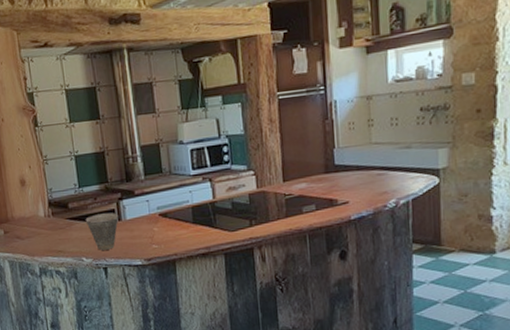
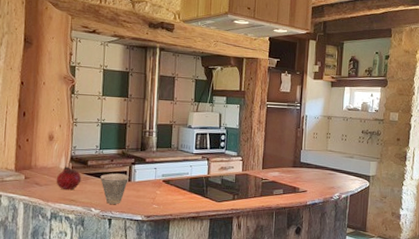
fruit: none [37,213,65,241] -> present [56,166,82,191]

